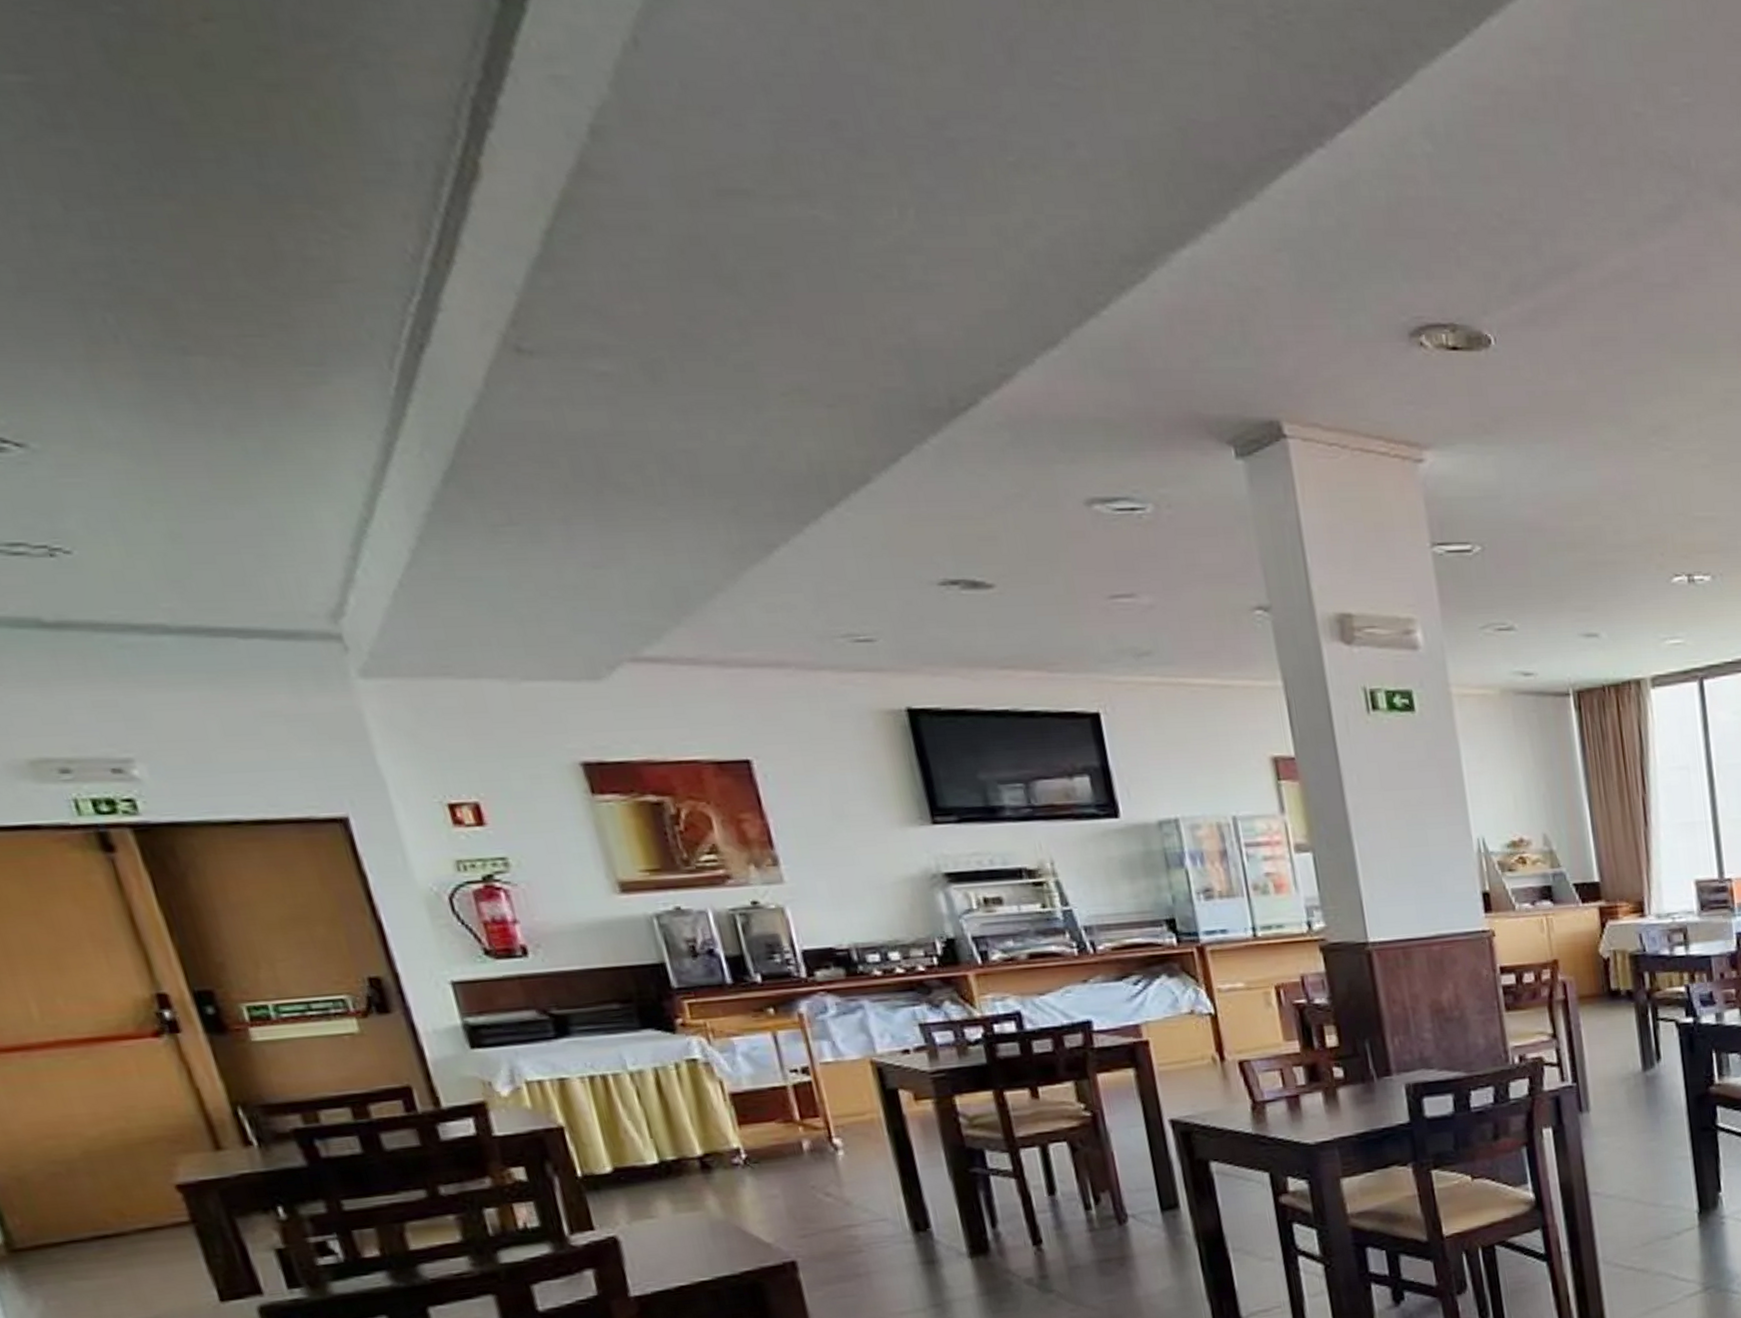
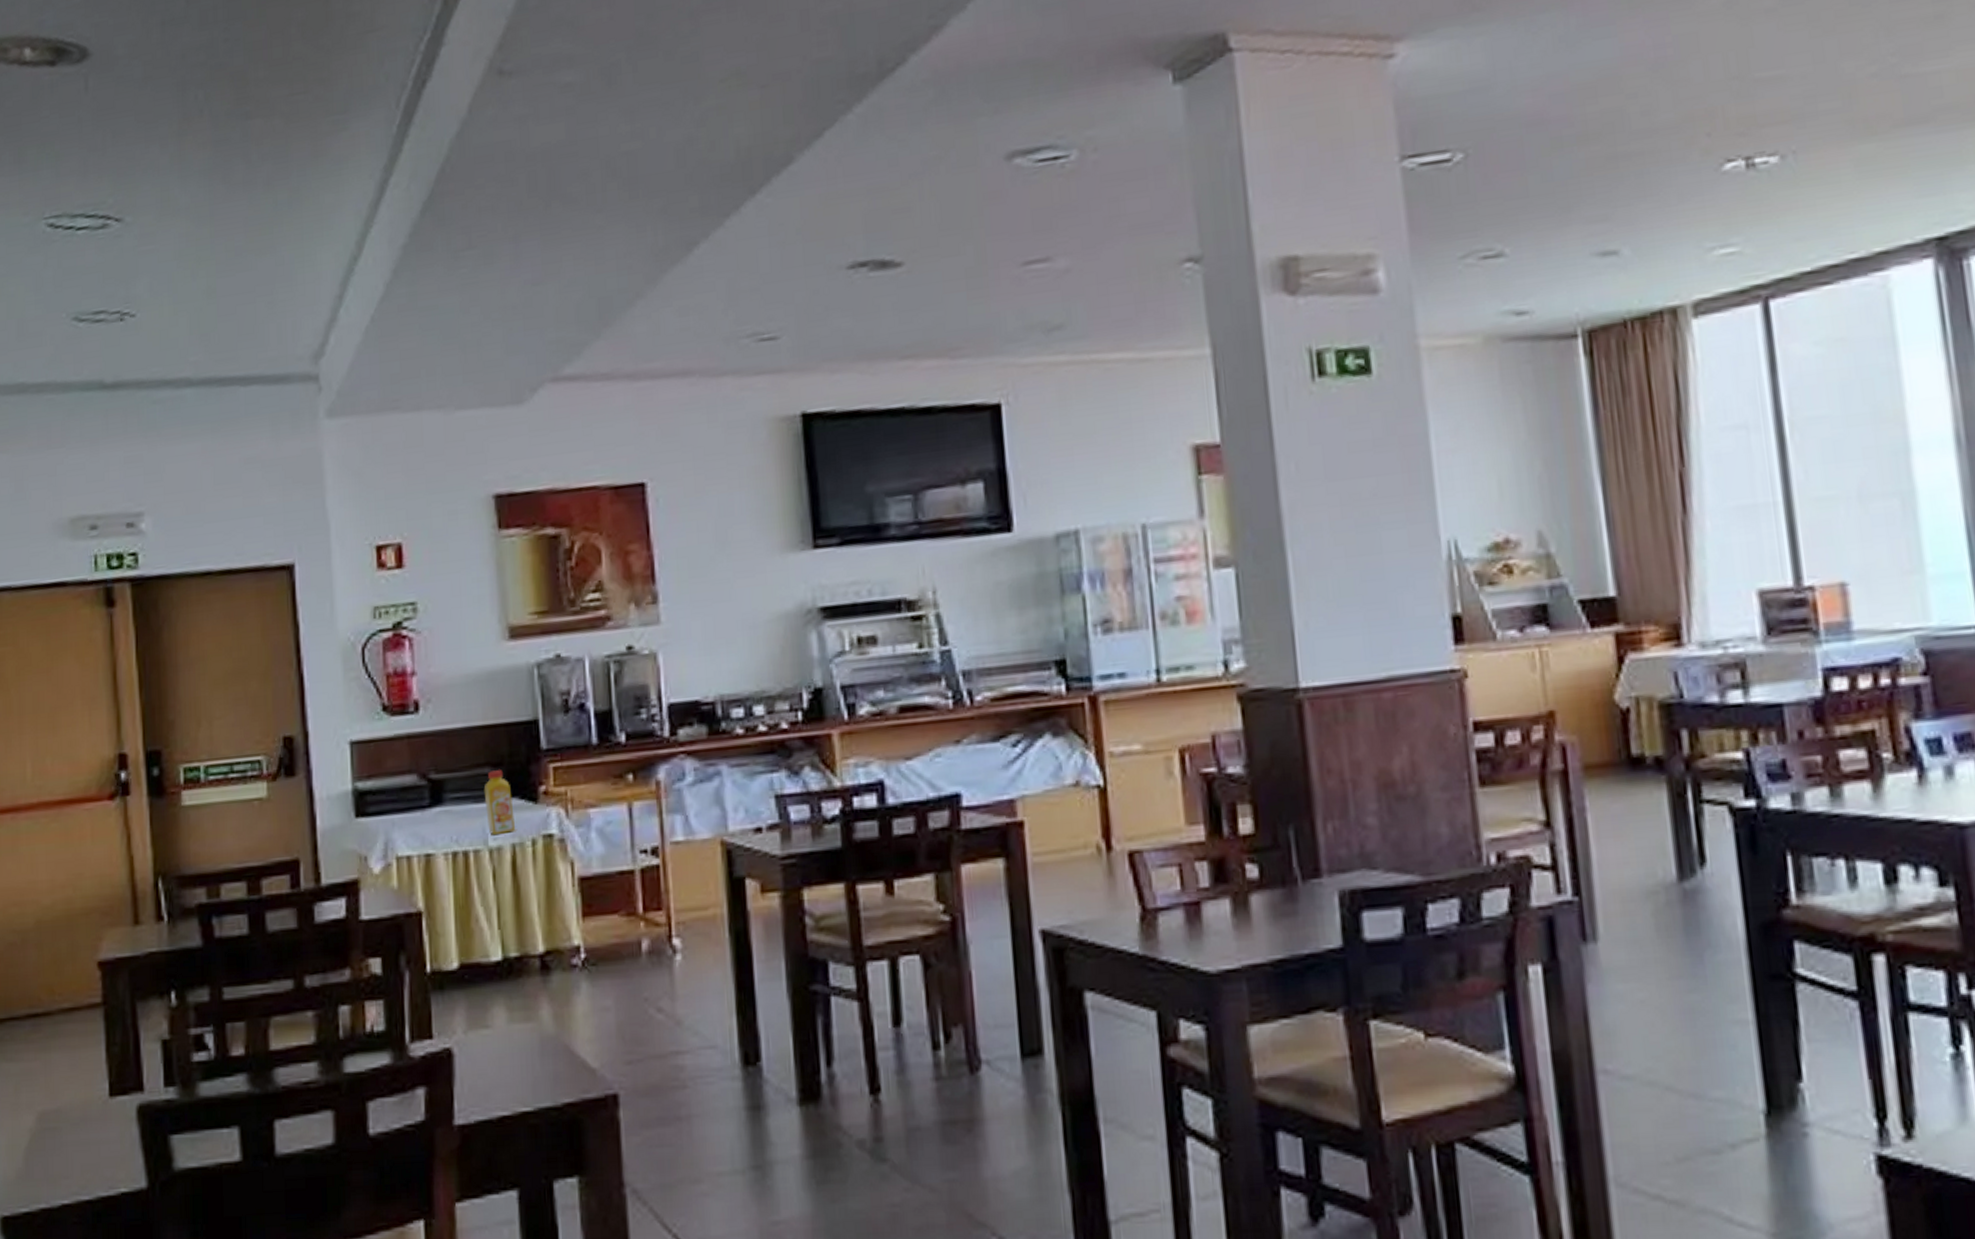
juice bottle: none [614,1006,655,1061] -> present [483,770,515,836]

